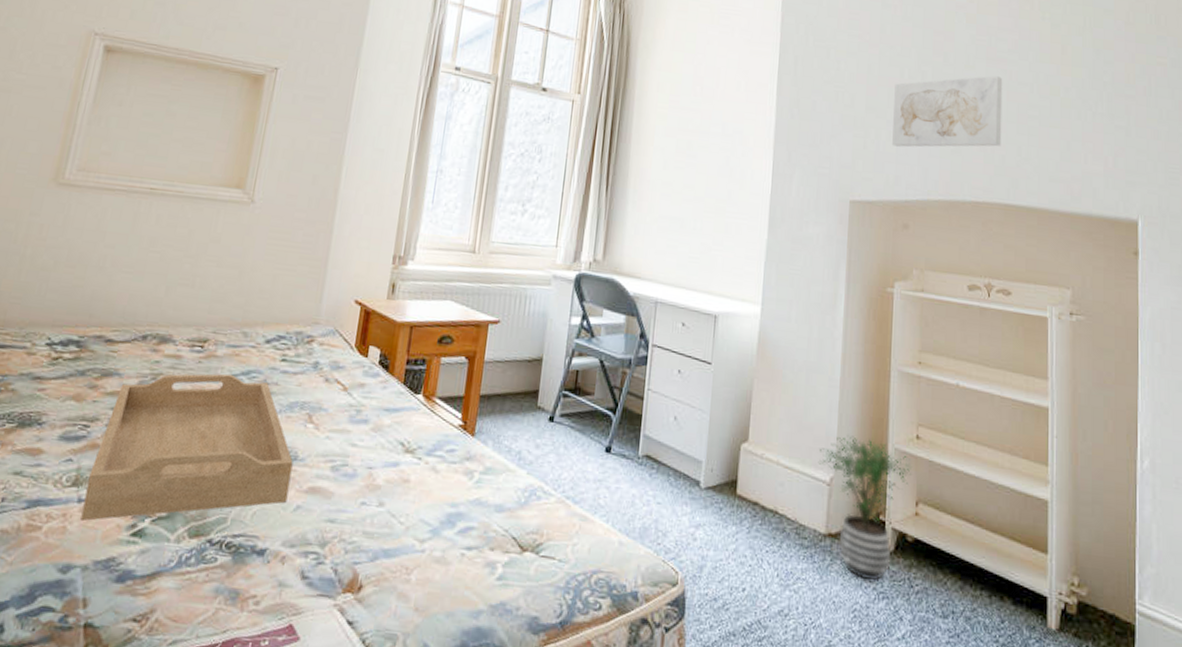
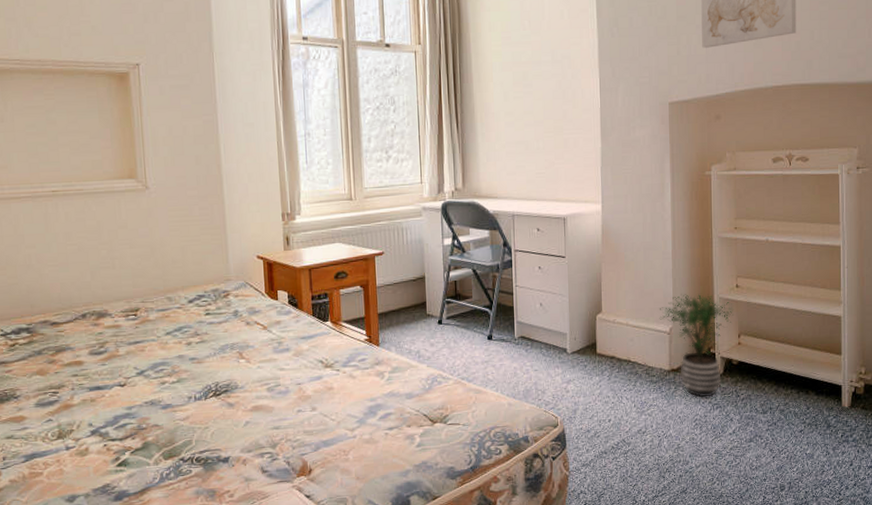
serving tray: present [80,373,293,521] -> none [69,332,237,462]

